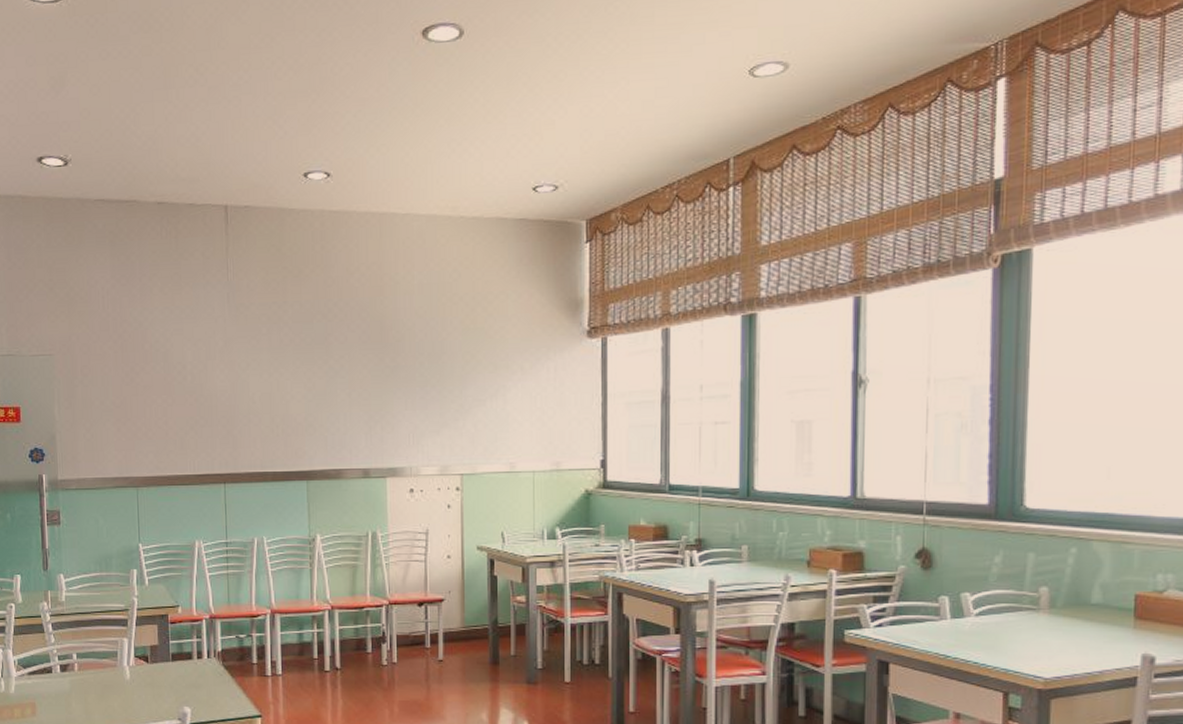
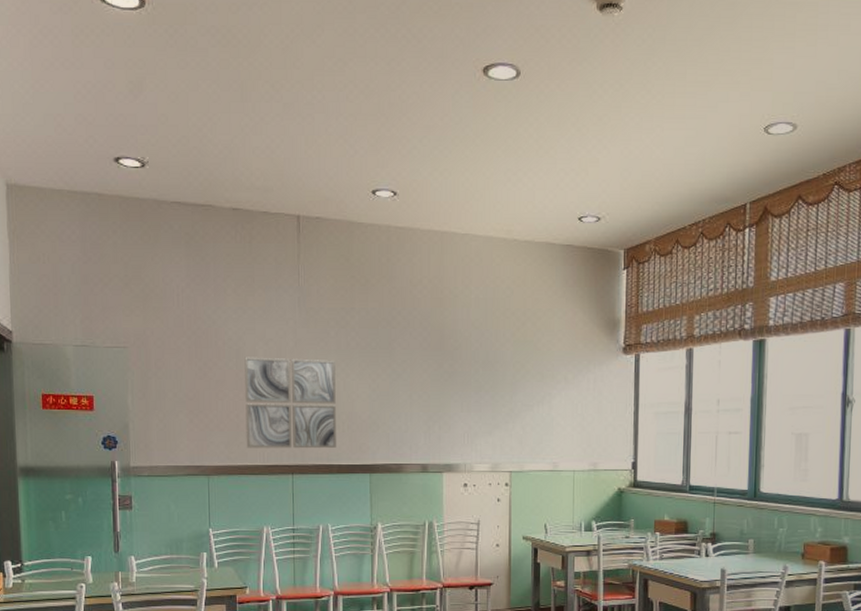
wall art: none [172,359,270,457] -> present [244,357,336,449]

